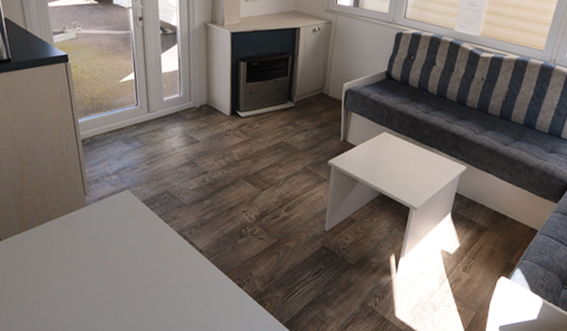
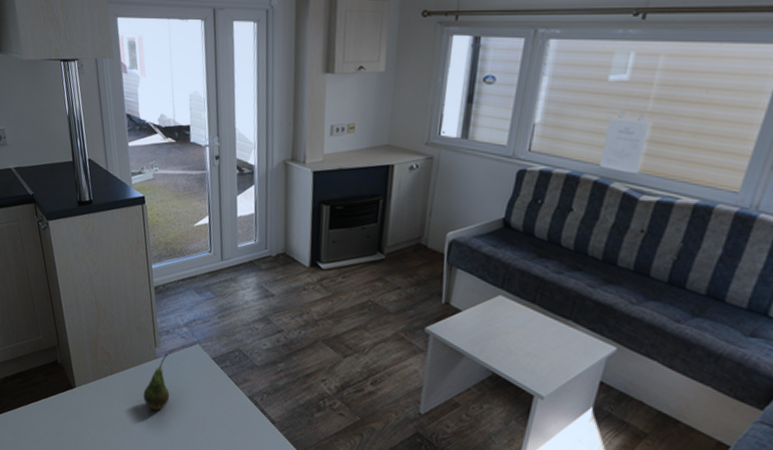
fruit: none [73,200,101,254] -> present [143,353,170,411]

